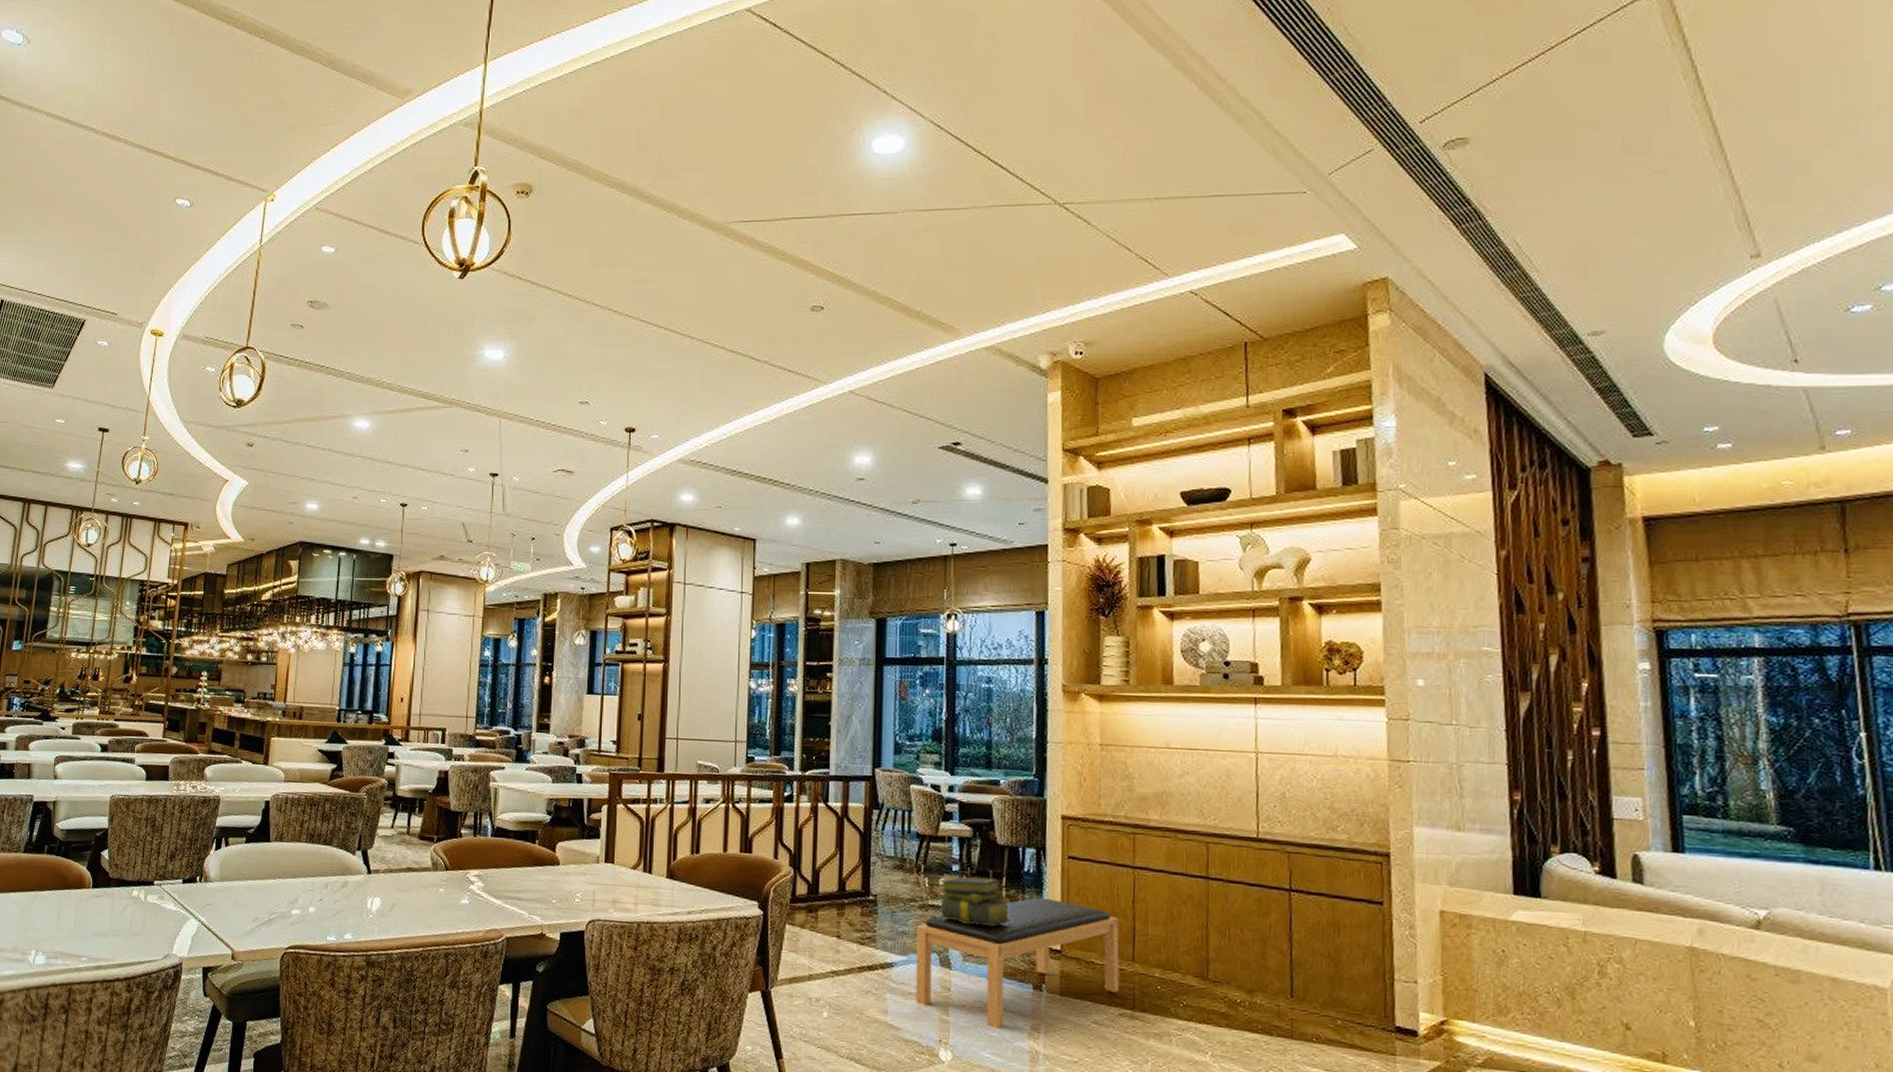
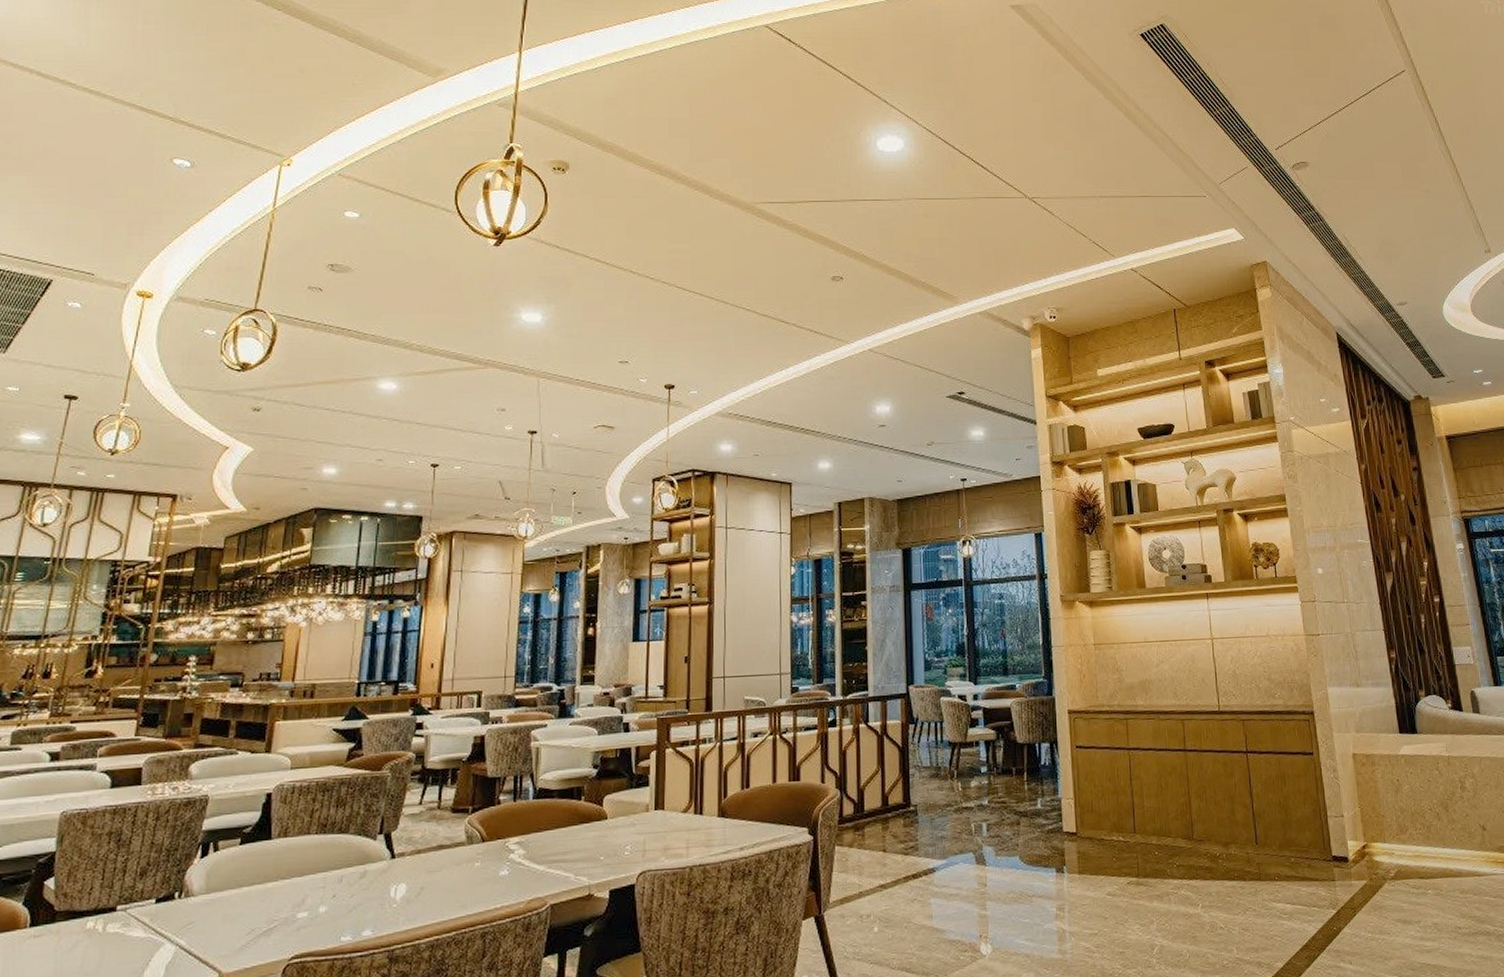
bench: present [915,897,1120,1029] -> none [953,786,1125,916]
stack of books: present [941,876,1010,927] -> none [972,774,1033,821]

